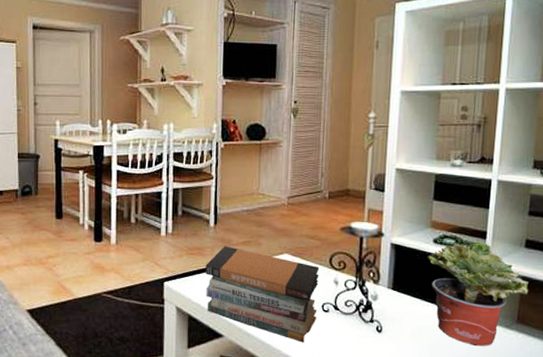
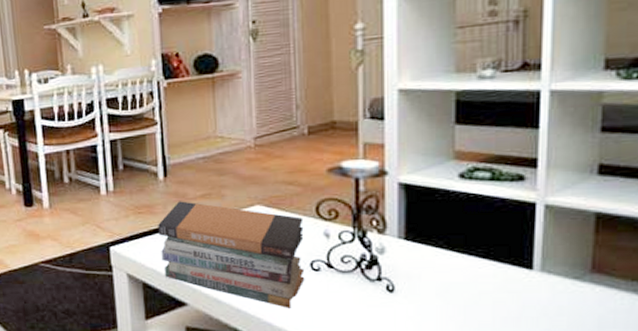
potted plant: present [427,241,529,346] -> none [452,171,607,304]

